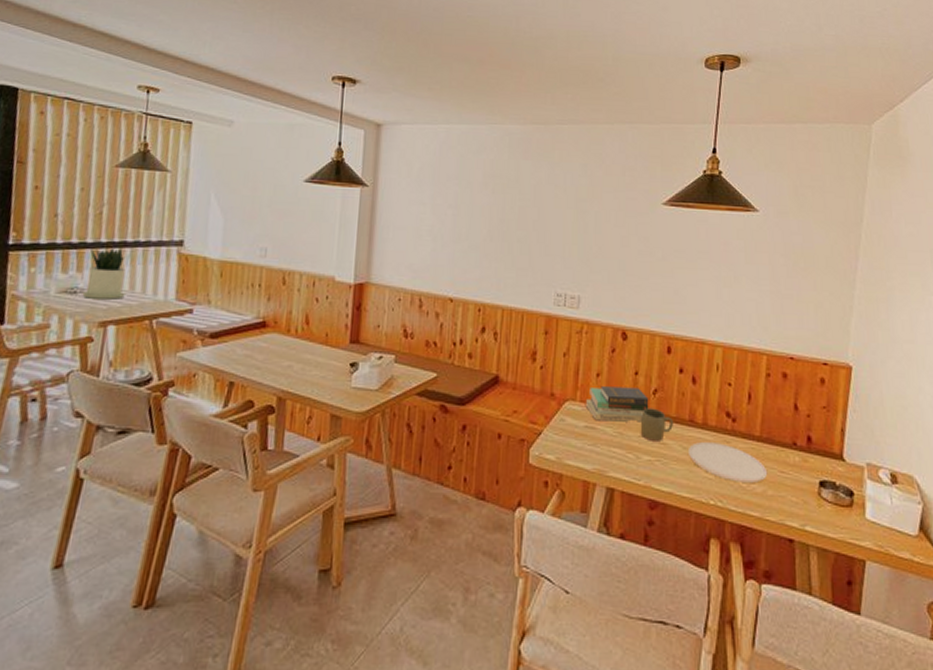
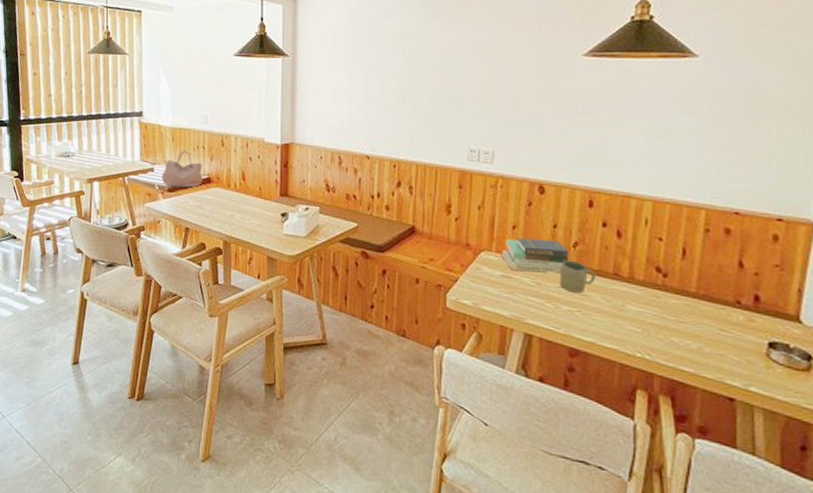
planter: present [82,247,126,300] -> none [73,120,103,161]
handbag: none [202,288,256,334] -> present [161,150,203,188]
plate: present [689,442,768,483] -> none [613,295,705,339]

